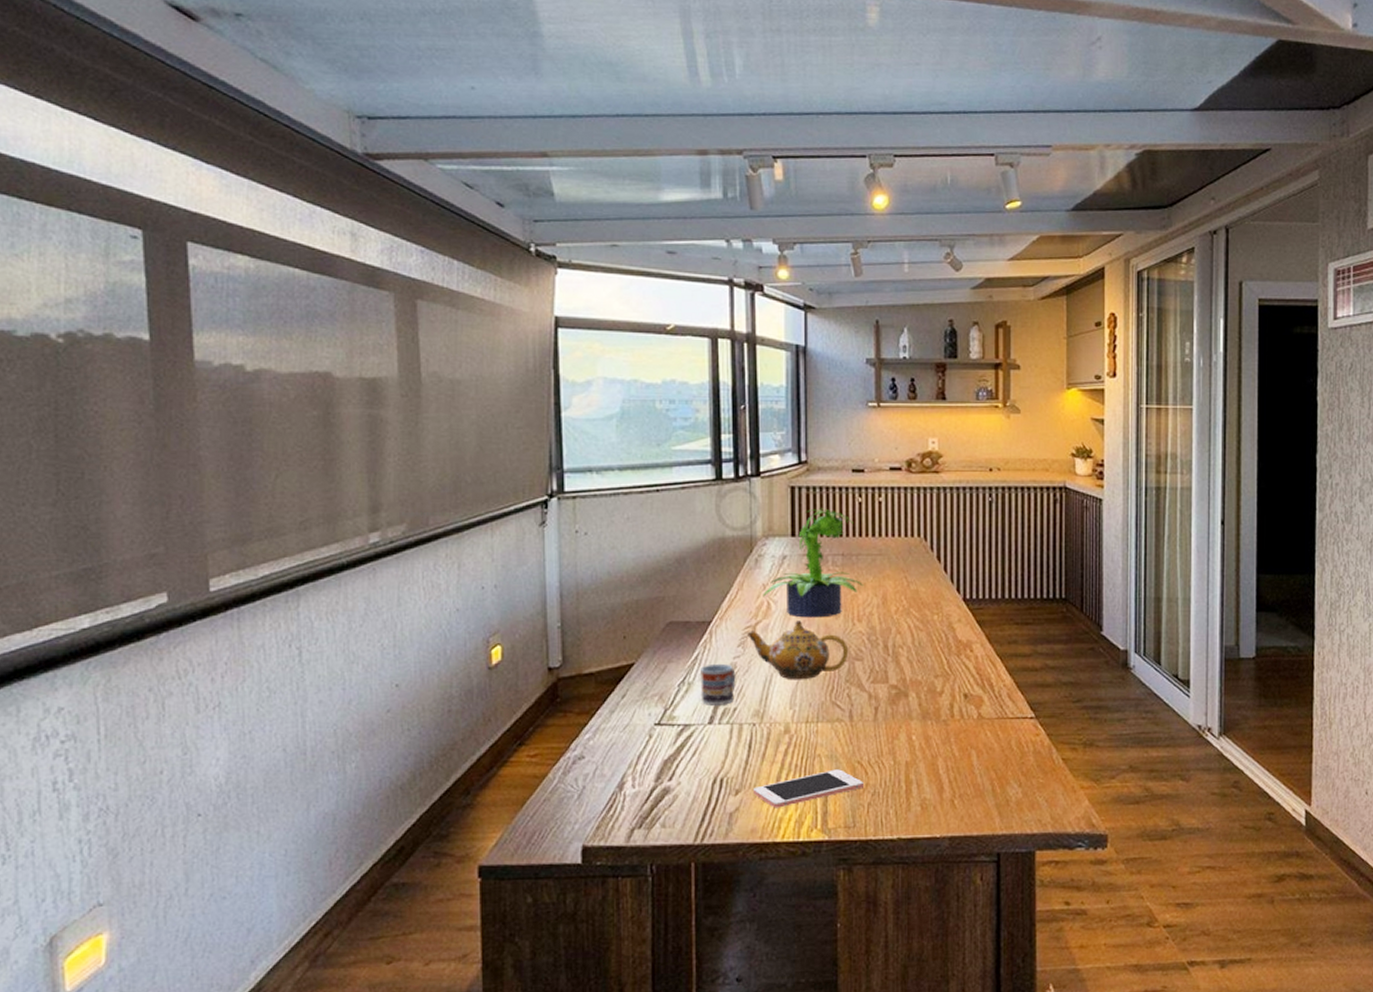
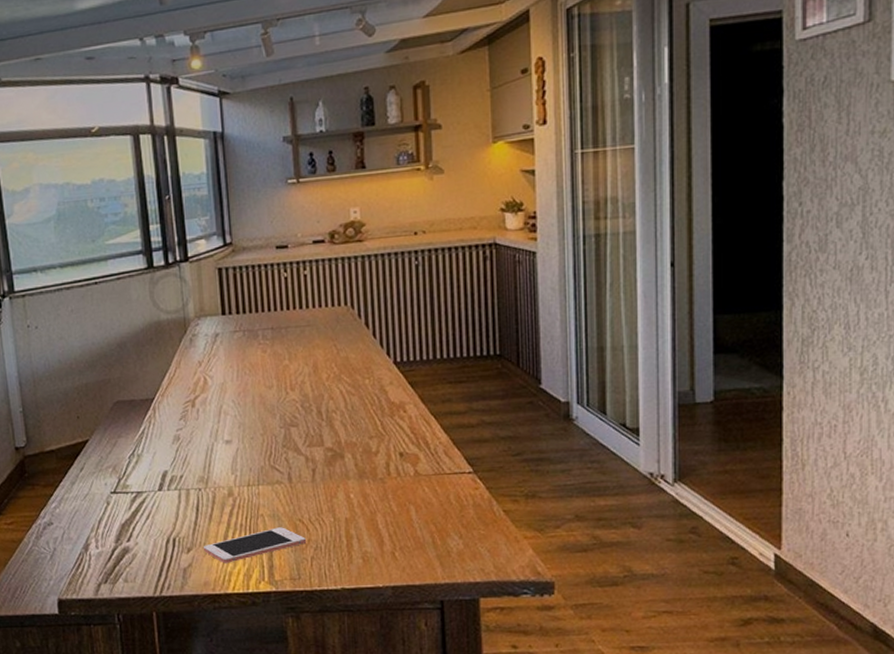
cup: present [701,663,736,706] -> none [147,436,181,474]
teapot: present [746,621,849,680] -> none [186,393,284,448]
potted plant: present [763,508,864,618] -> none [199,286,295,390]

